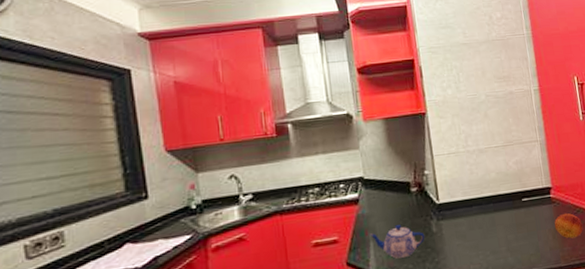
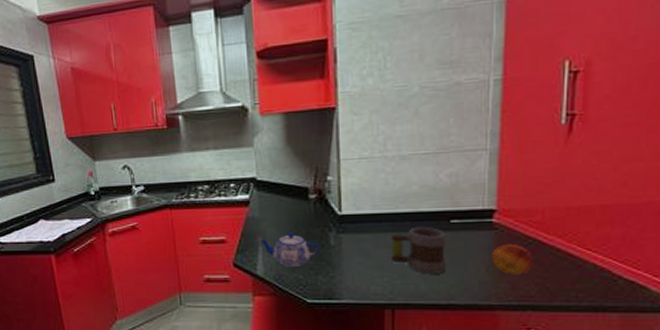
mug: none [480,206,525,248] -> present [391,226,447,274]

